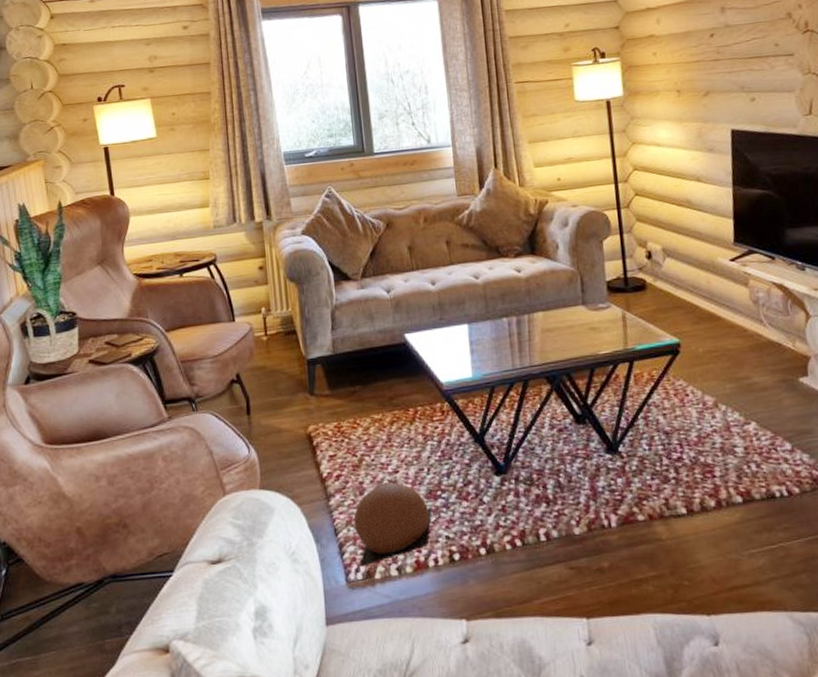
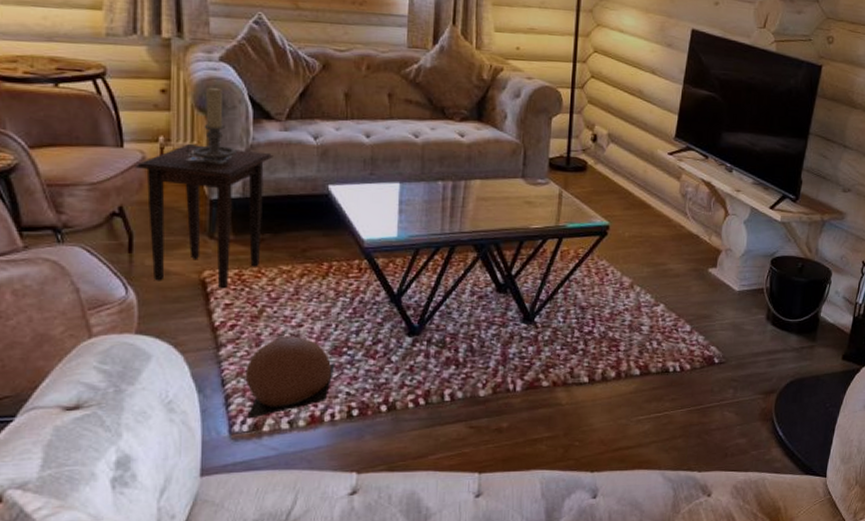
side table: none [245,310,355,441] -> present [135,144,273,288]
candle holder: none [283,258,324,324] -> present [186,87,236,160]

